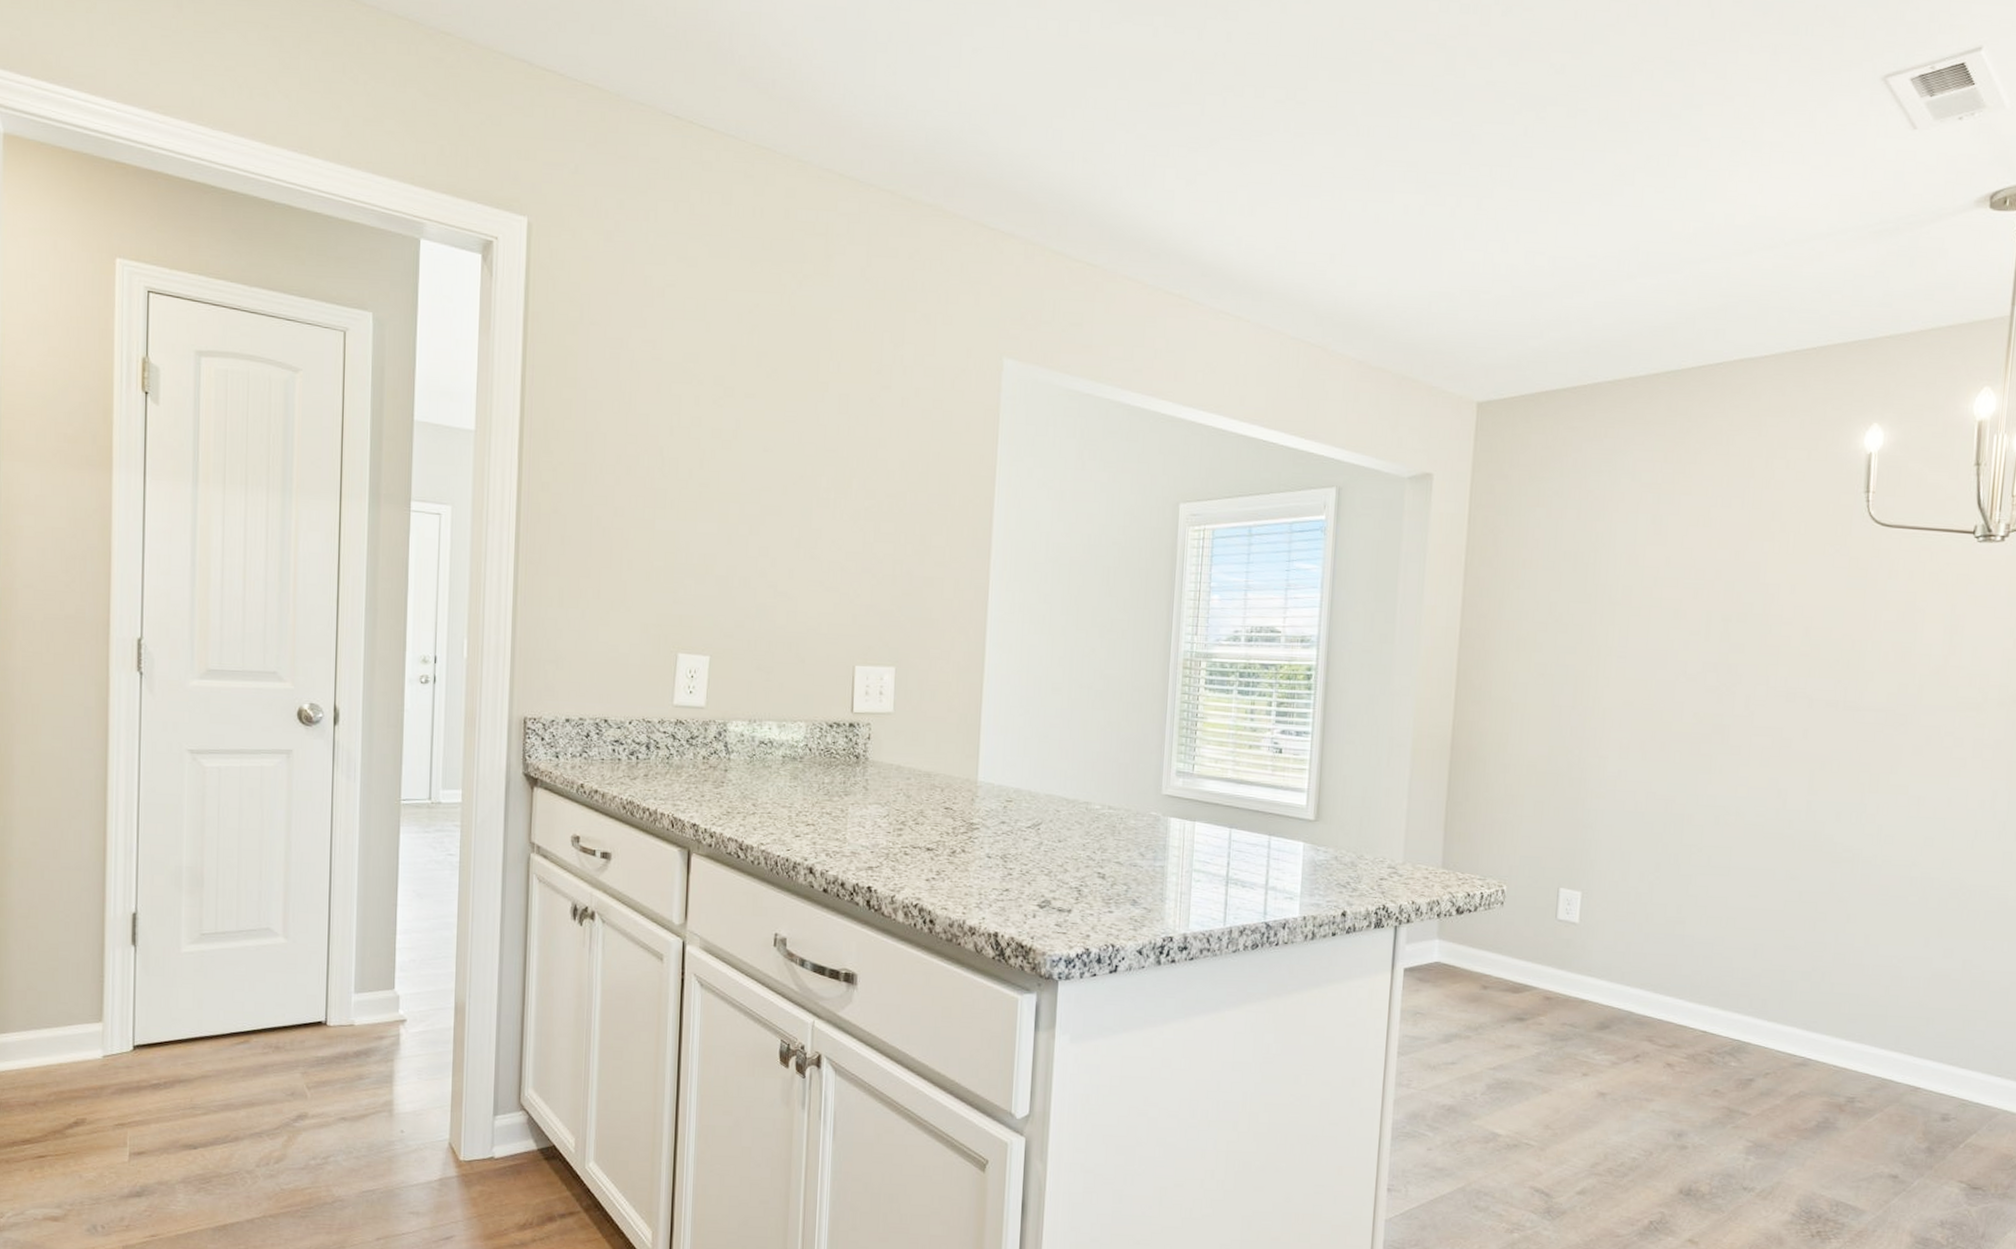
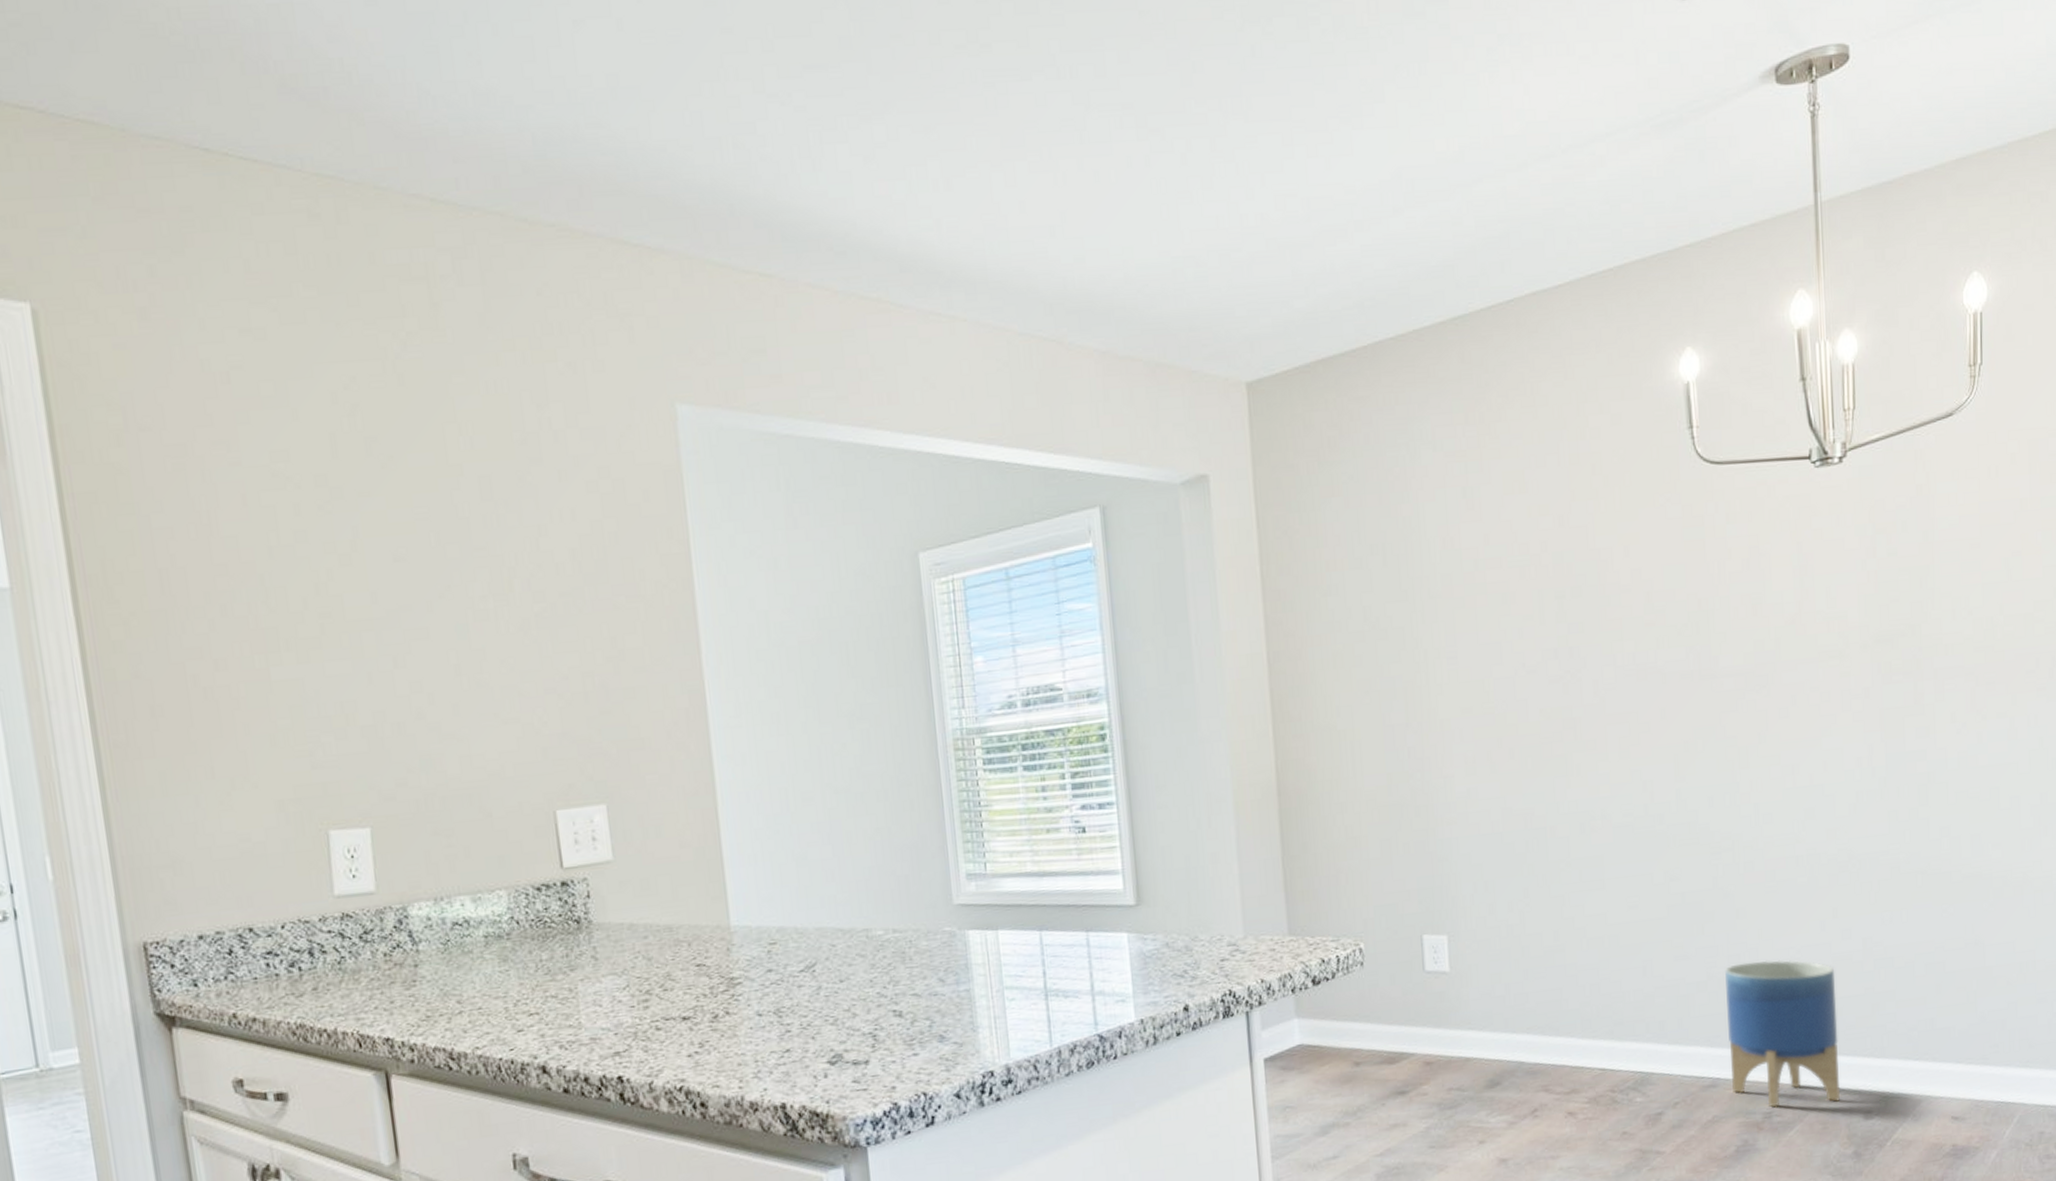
planter: none [1821,962,1933,1100] -> present [1725,960,1841,1108]

